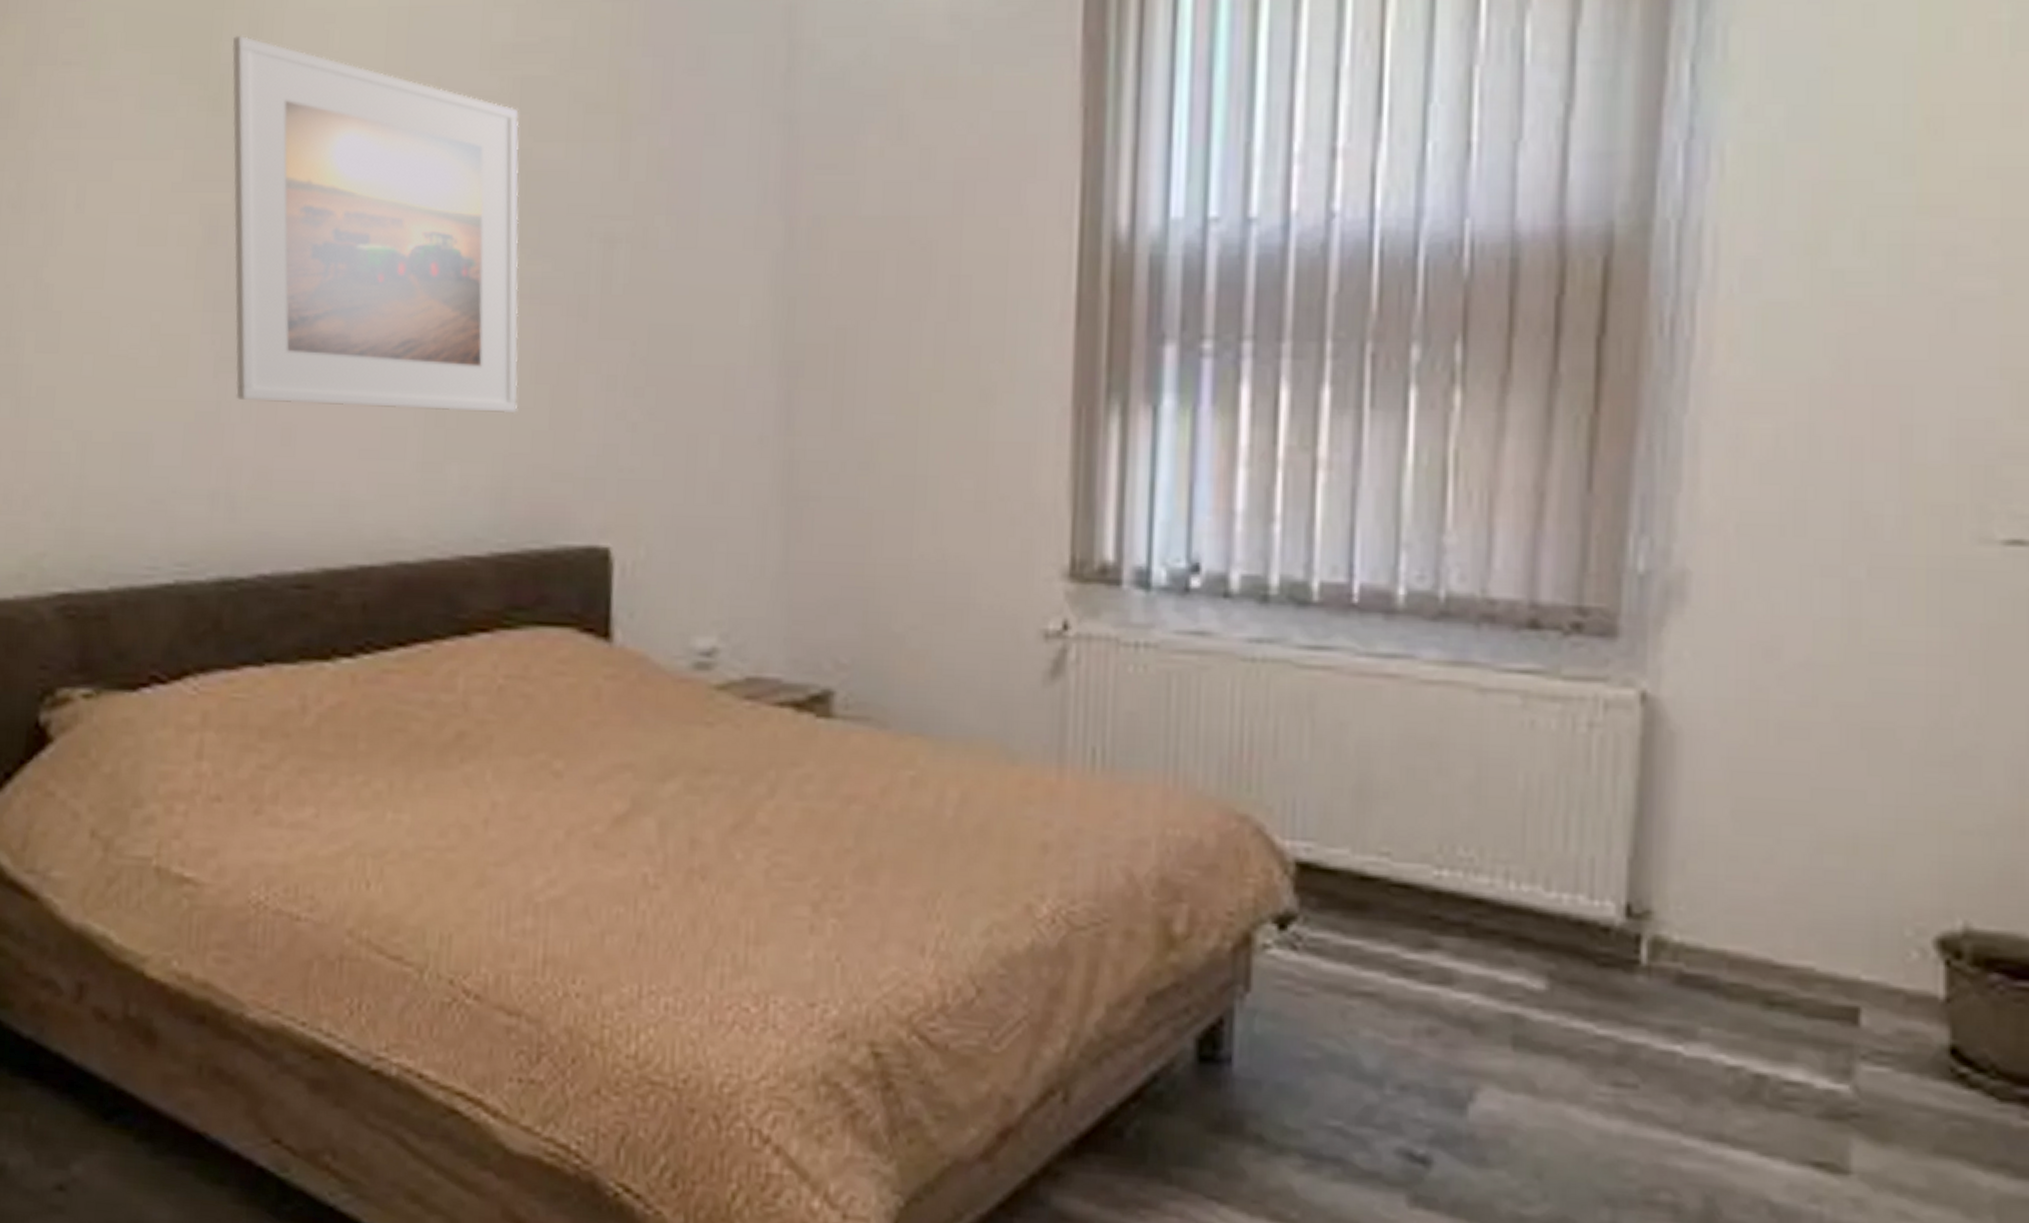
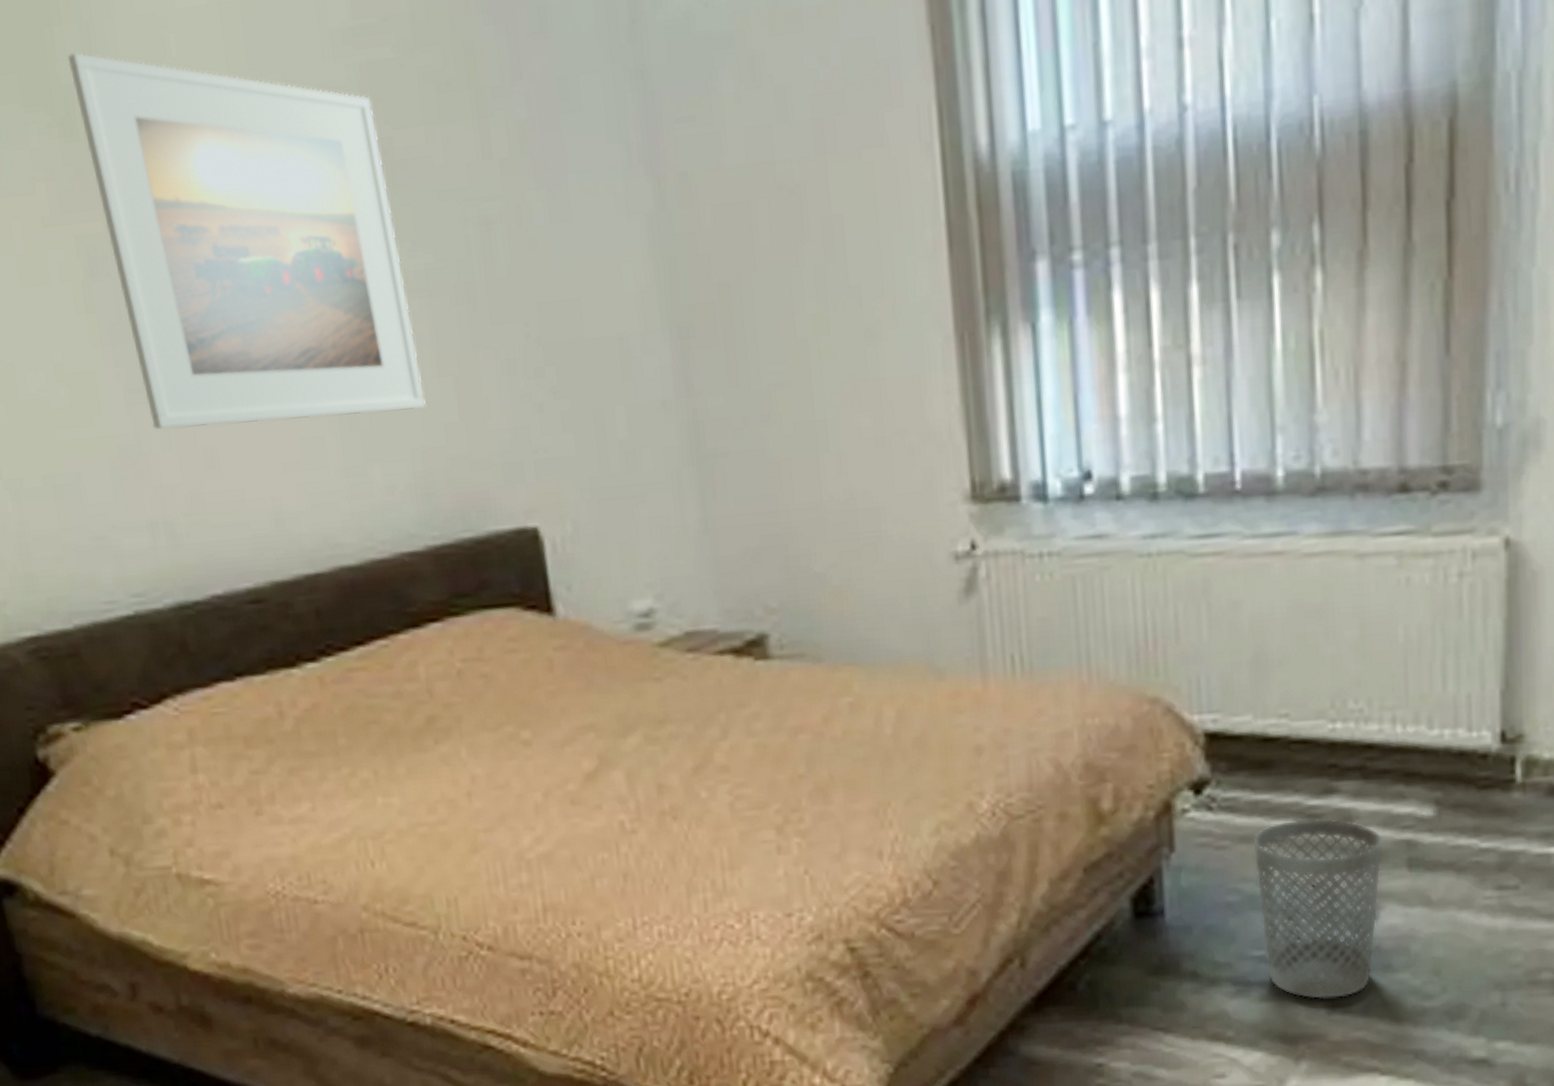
wastebasket: none [1339,973,1486,1191] -> present [1253,818,1383,999]

